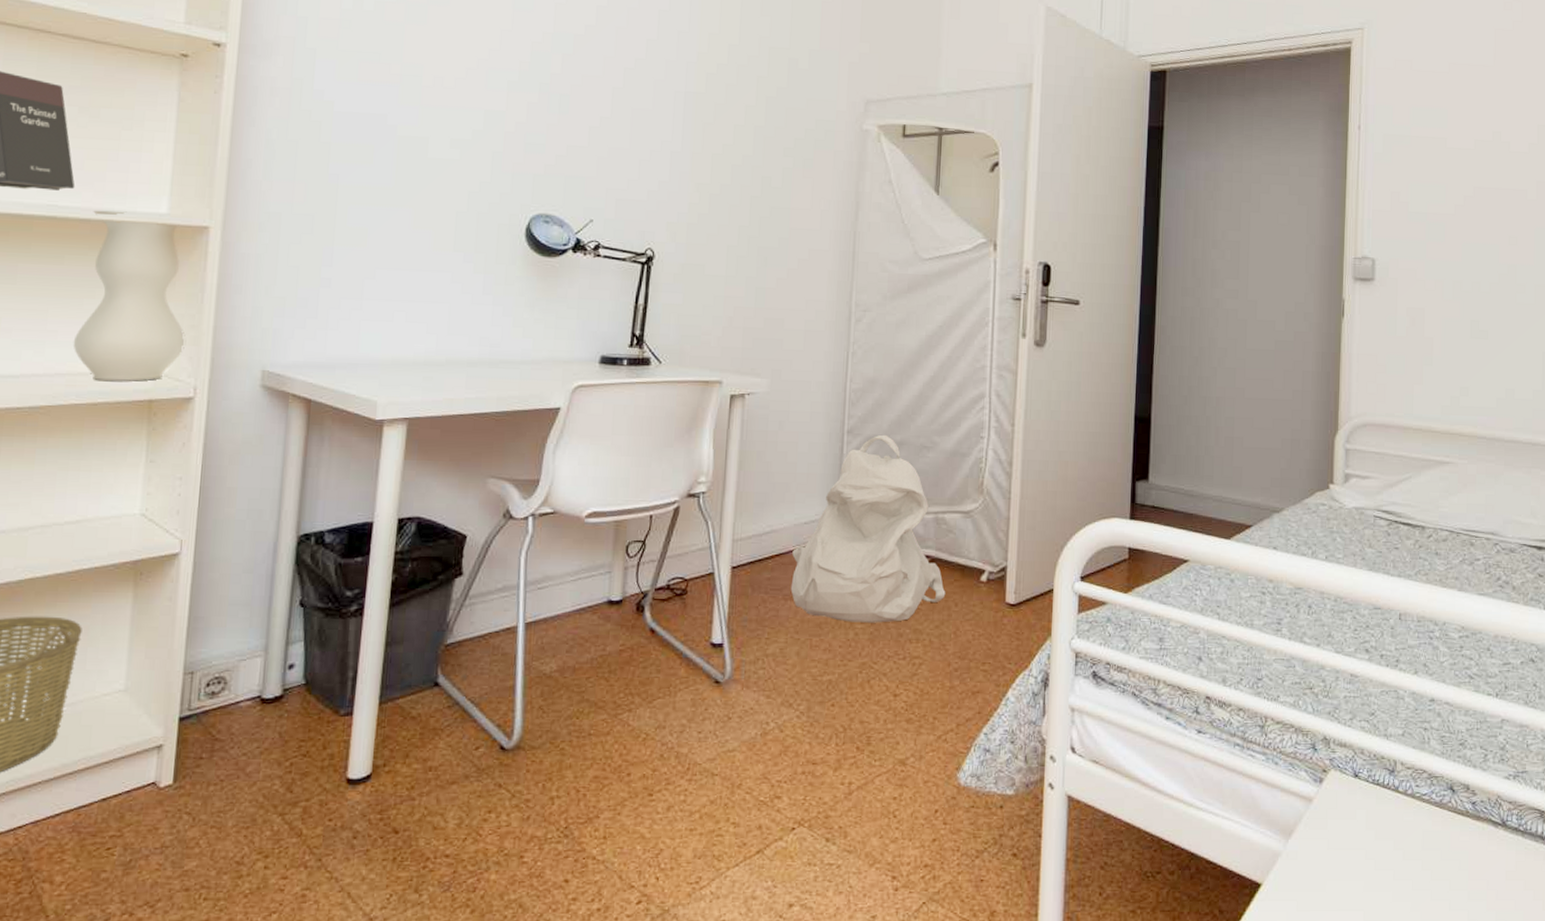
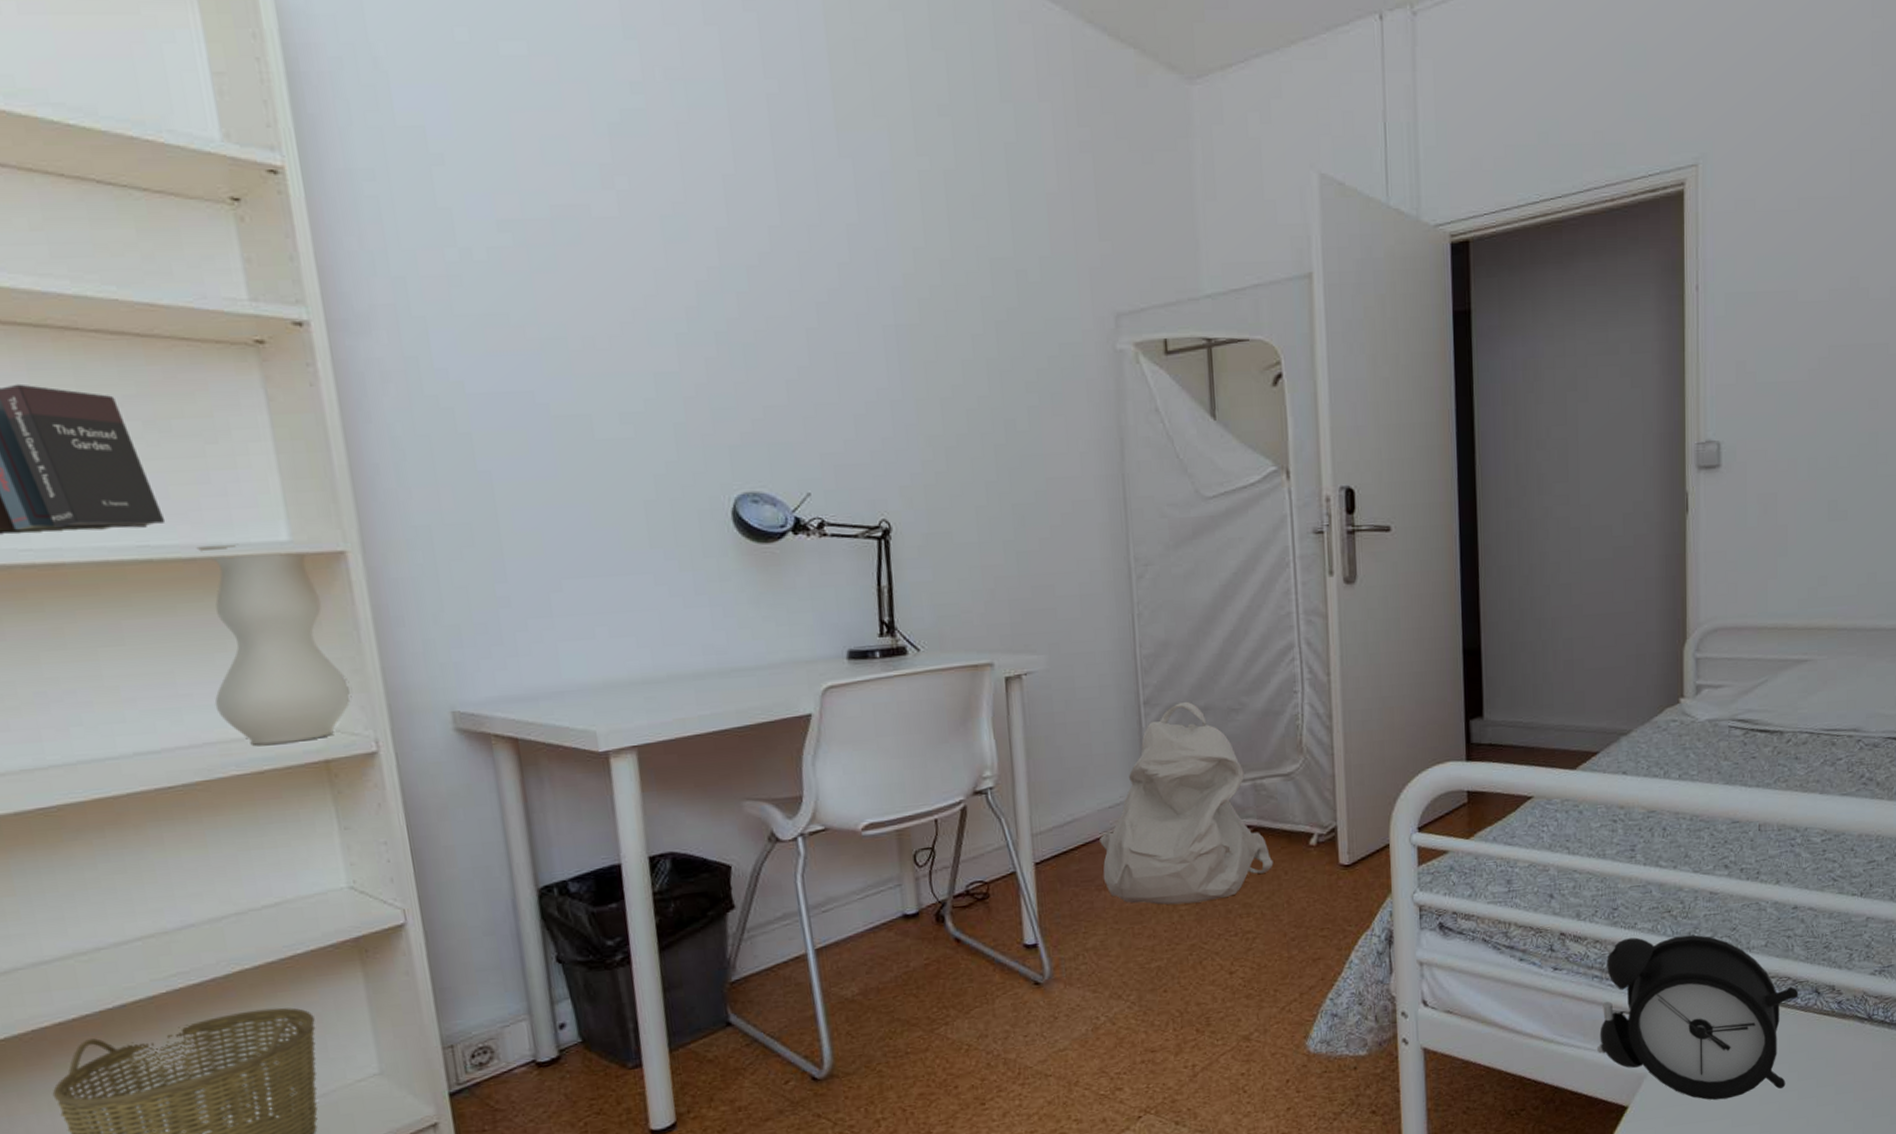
alarm clock: none [1234,710,1434,890] -> present [1596,934,1799,1100]

